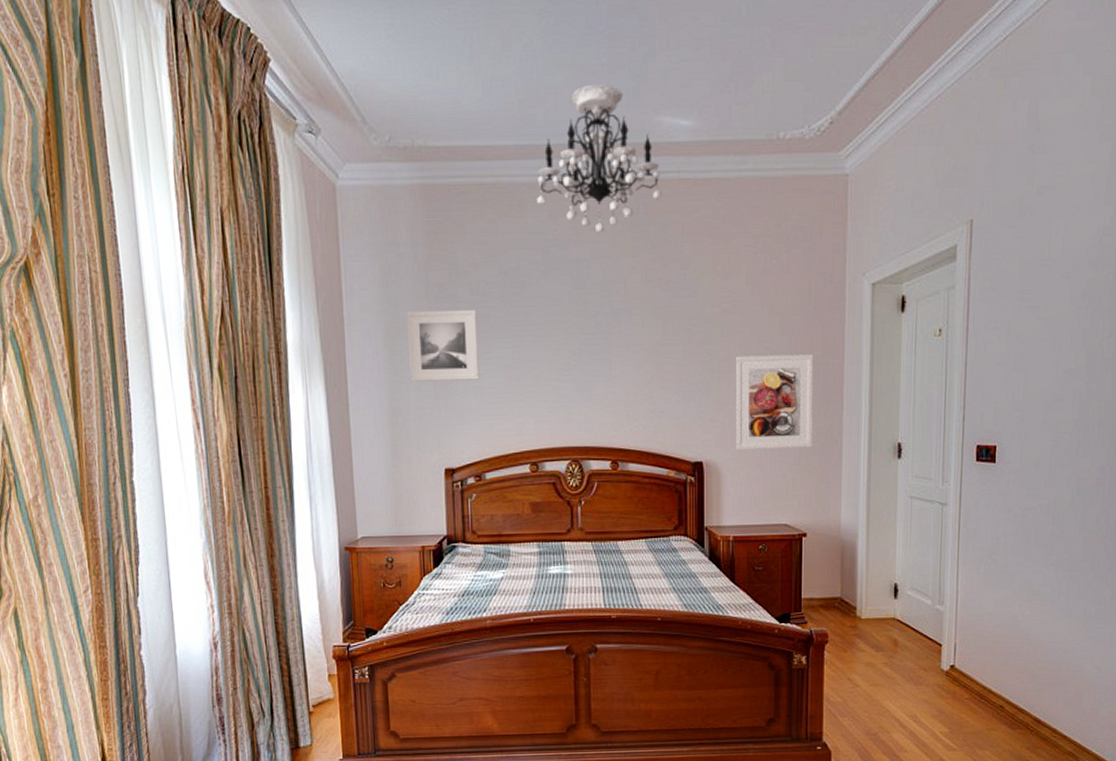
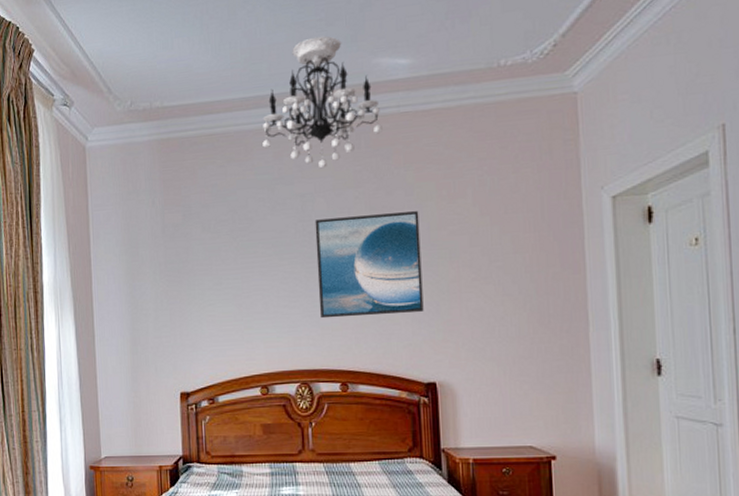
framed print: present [407,310,480,381] -> none [146,246,212,313]
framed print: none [590,286,694,394] -> present [315,211,424,319]
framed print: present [735,354,814,451] -> none [465,271,556,371]

